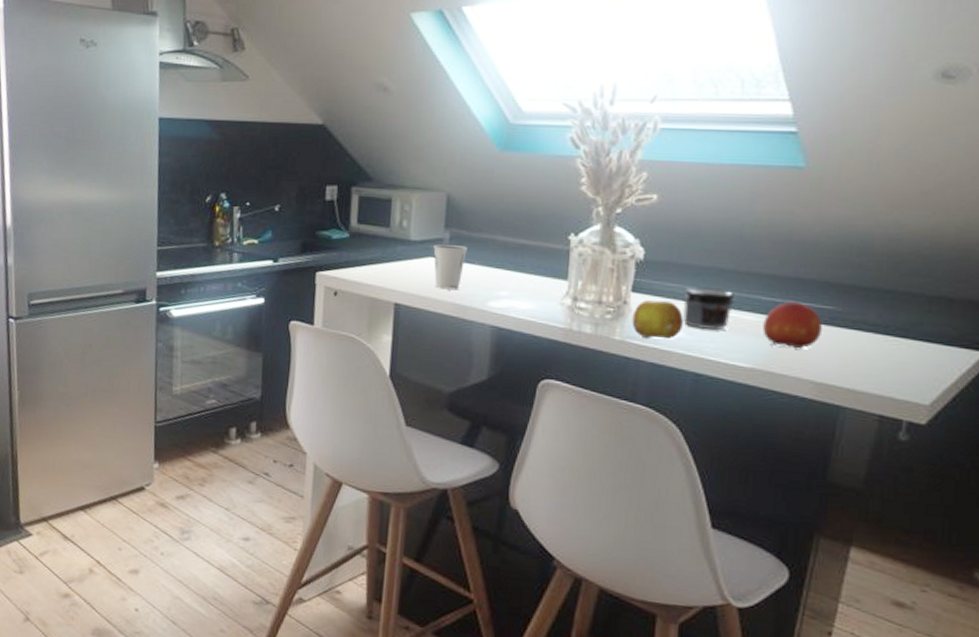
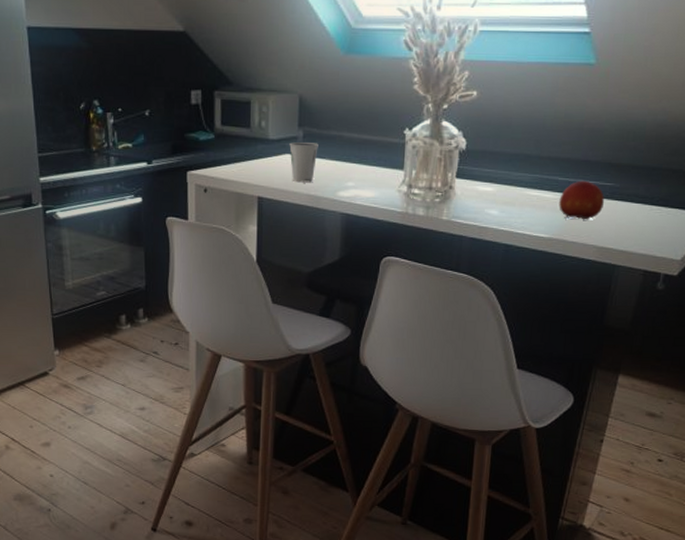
fruit: present [632,300,684,340] -> none [456,185,497,217]
jar: present [683,287,734,330] -> none [497,171,537,208]

